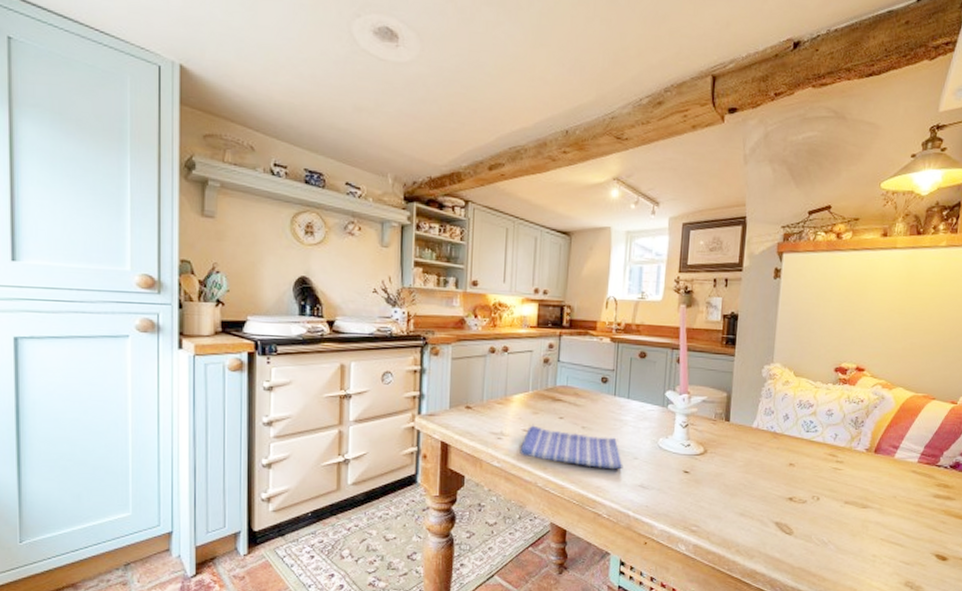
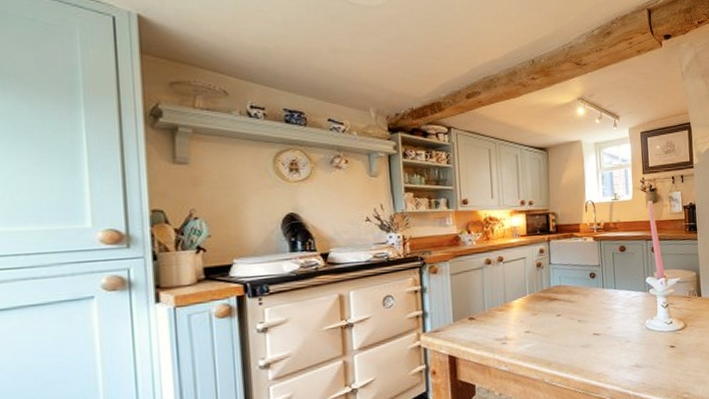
dish towel: present [519,425,623,470] -> none [524,325,619,357]

